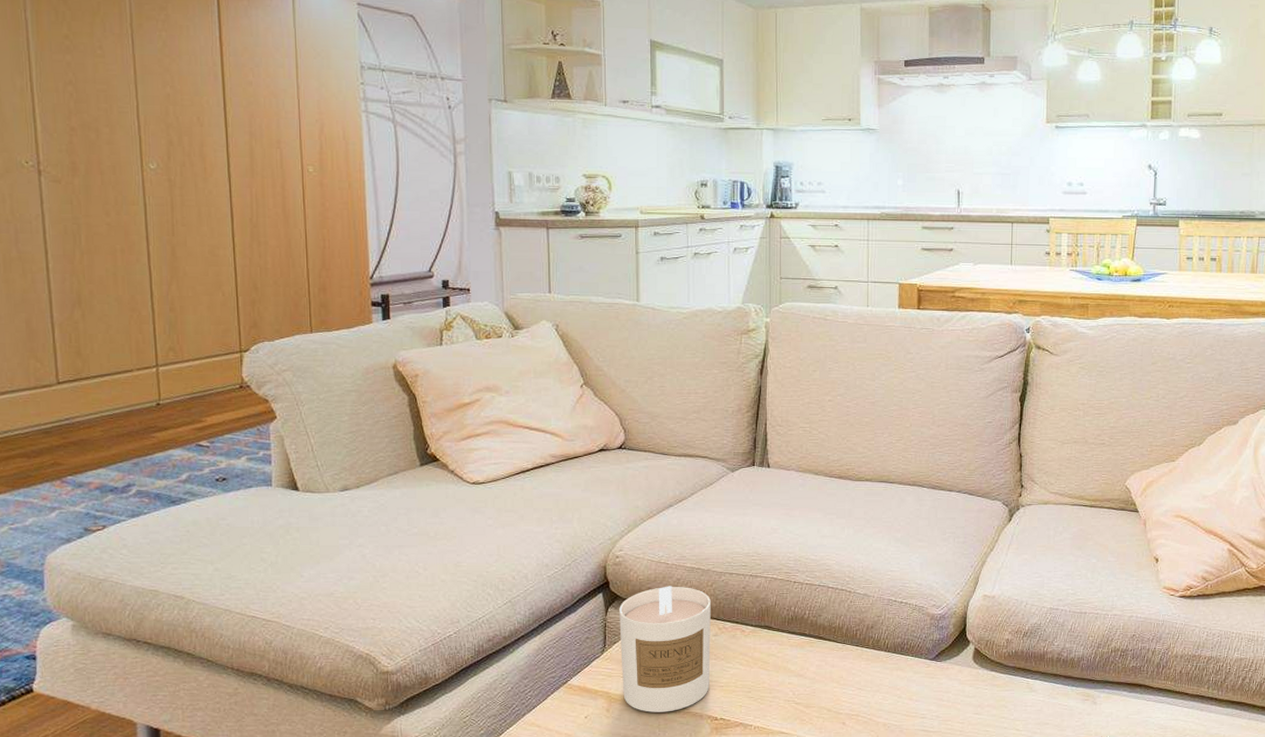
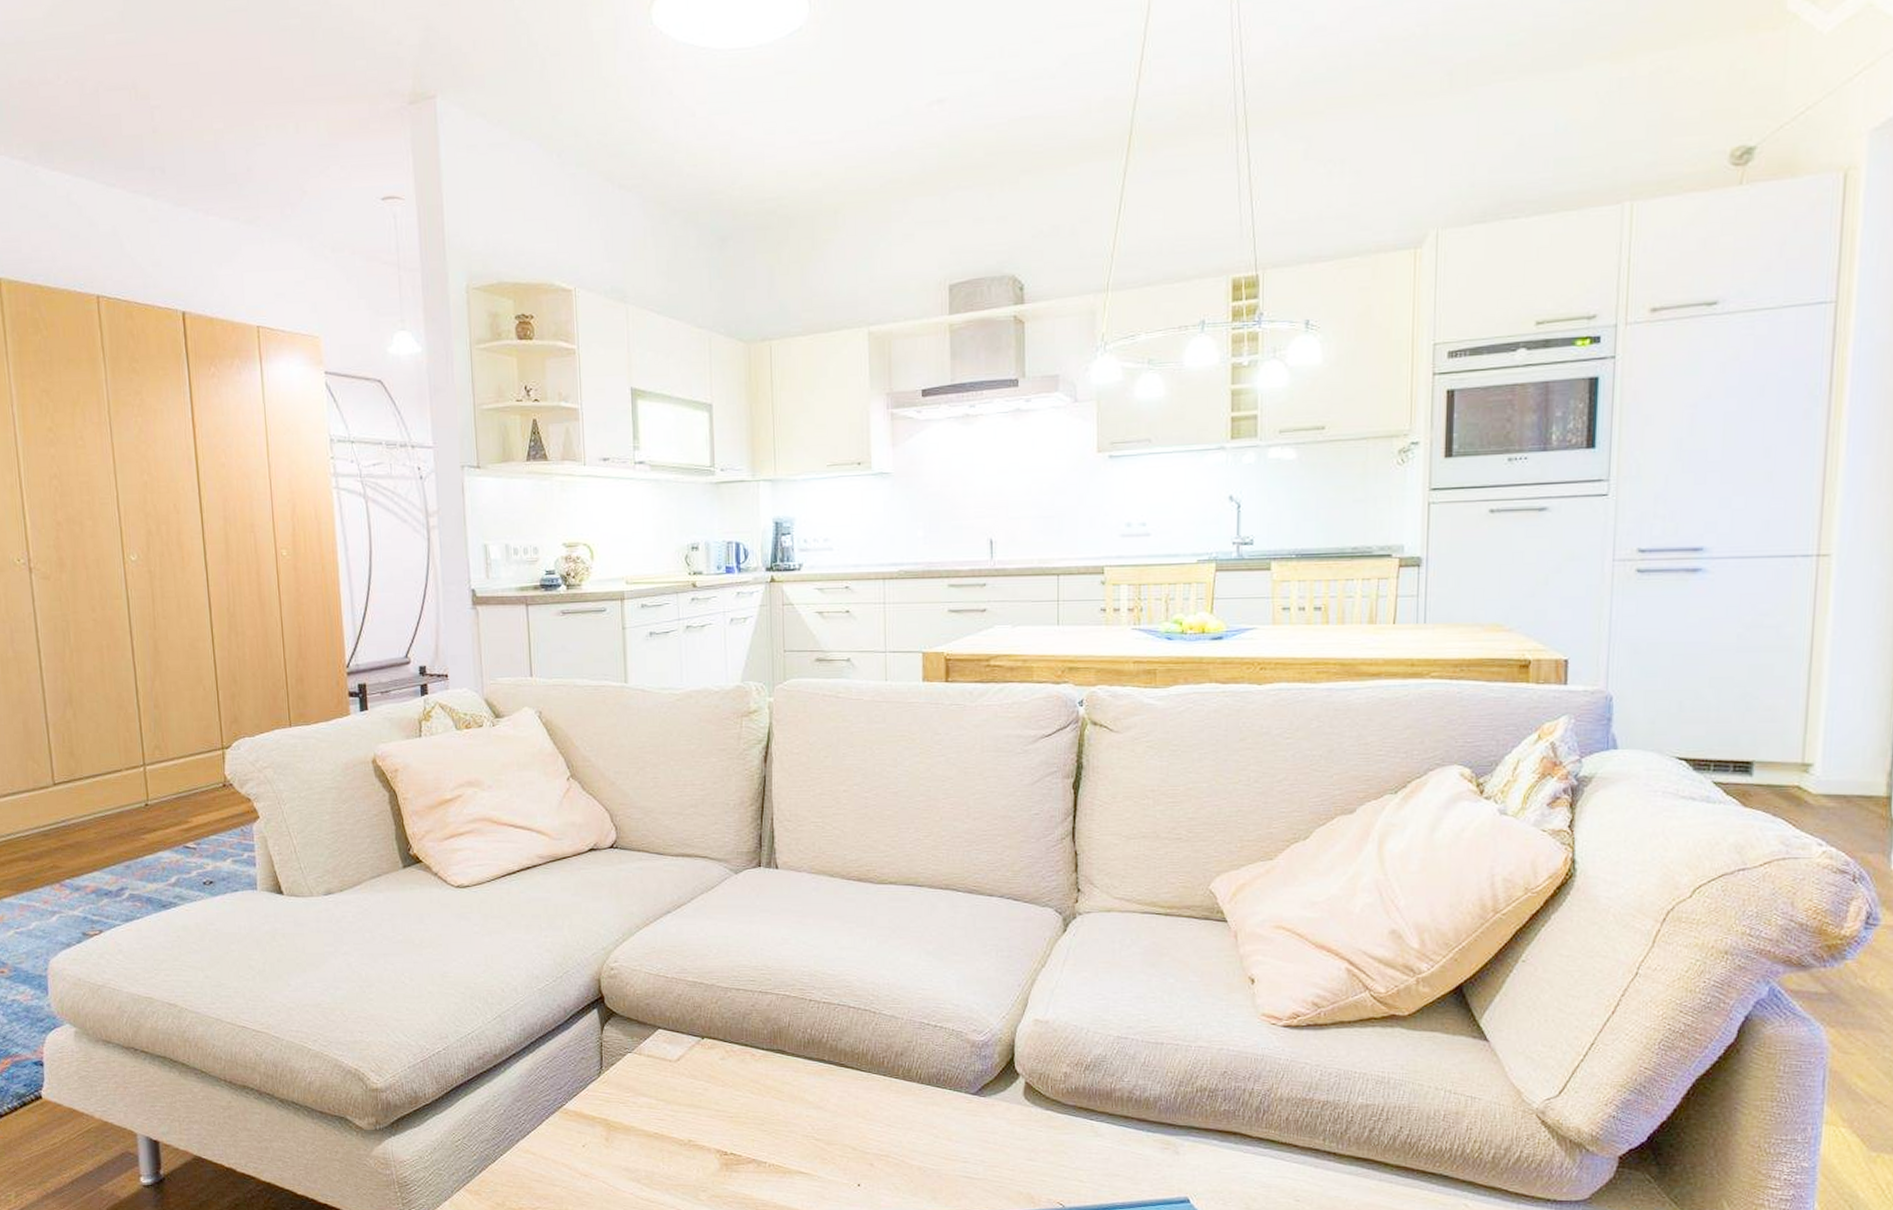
candle: present [619,586,711,712] -> none [616,1002,718,1144]

